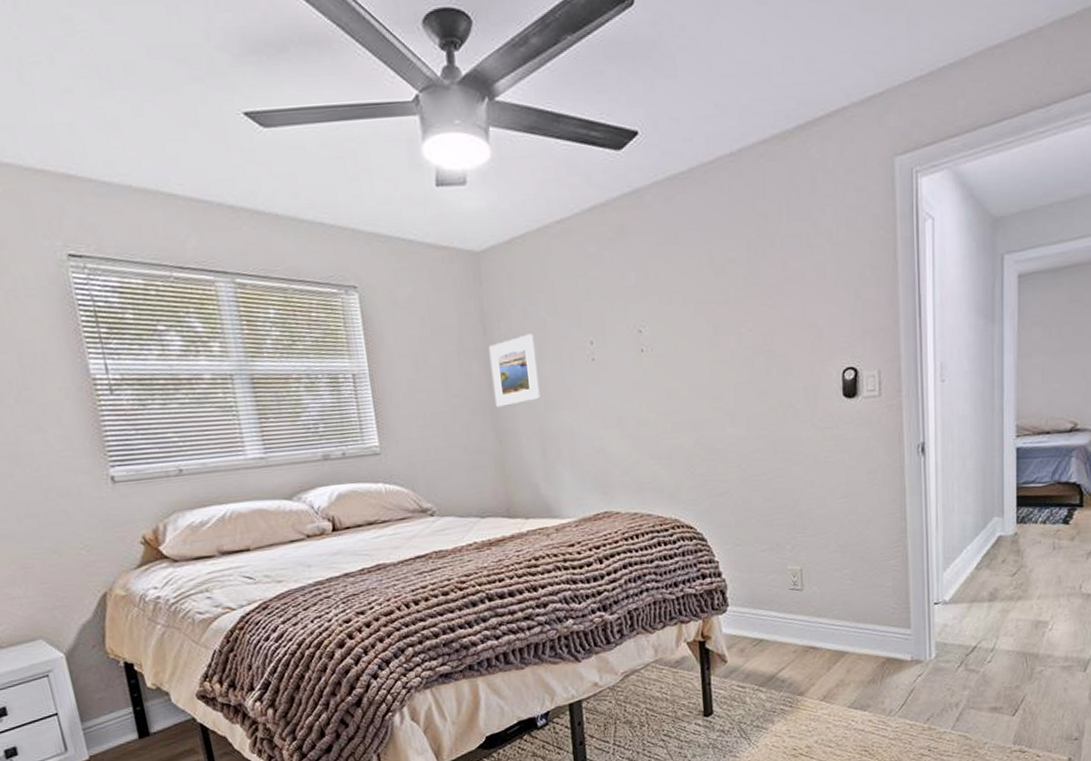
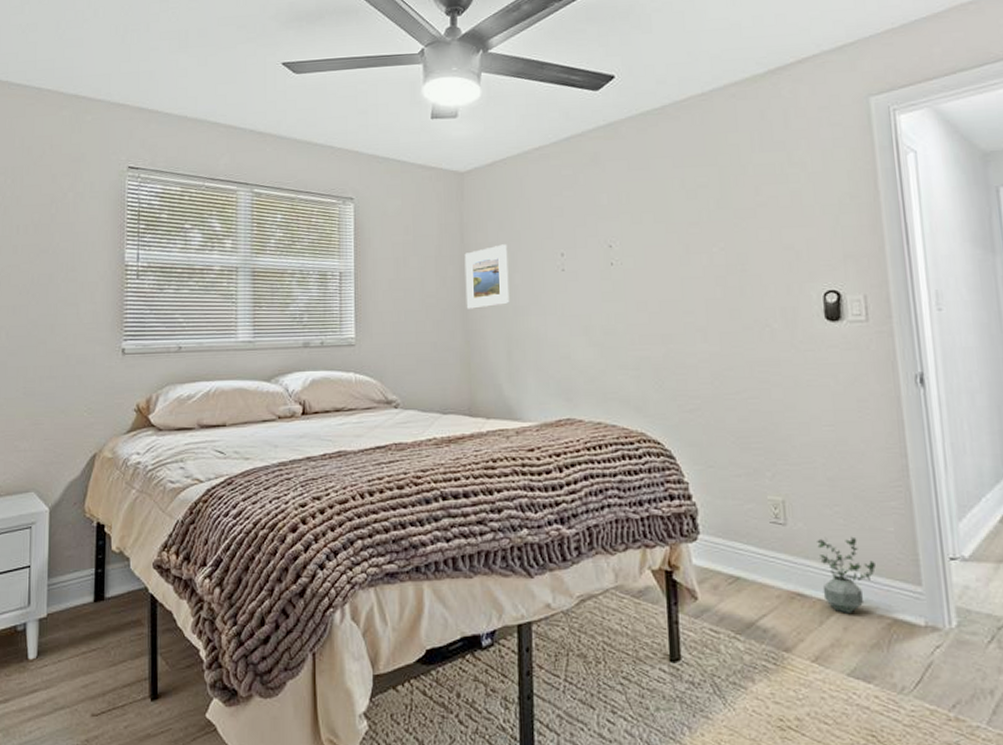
potted plant: none [828,594,875,659] -> present [817,536,876,613]

